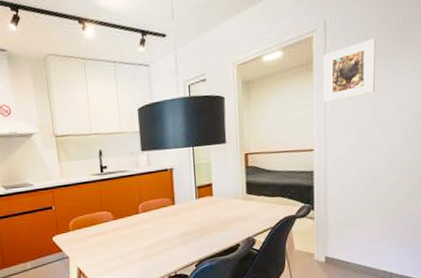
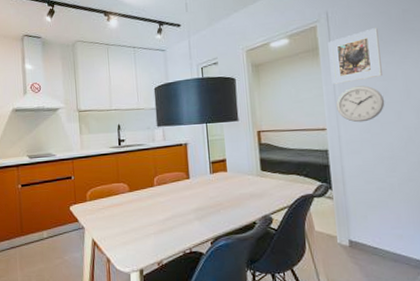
wall clock: none [326,103,374,143] -> present [336,85,385,123]

